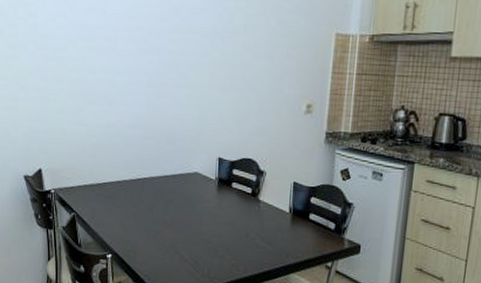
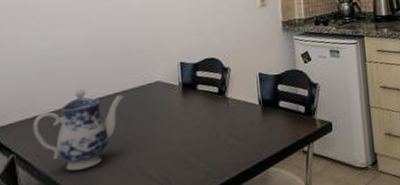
teapot: none [89,166,166,238] -> present [32,88,124,171]

